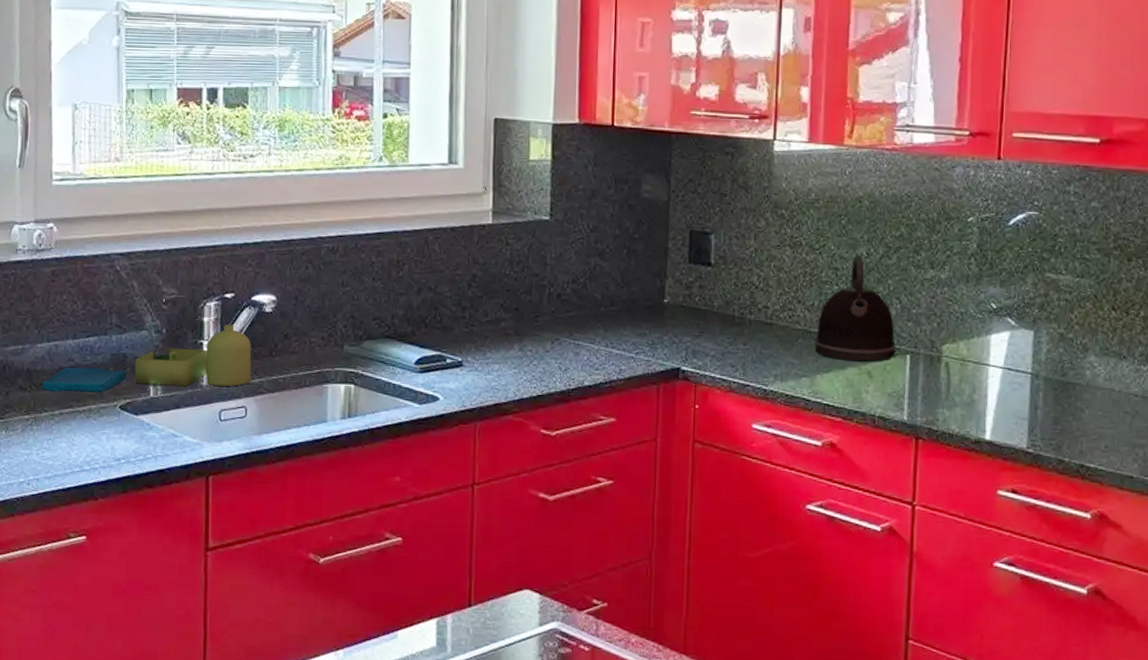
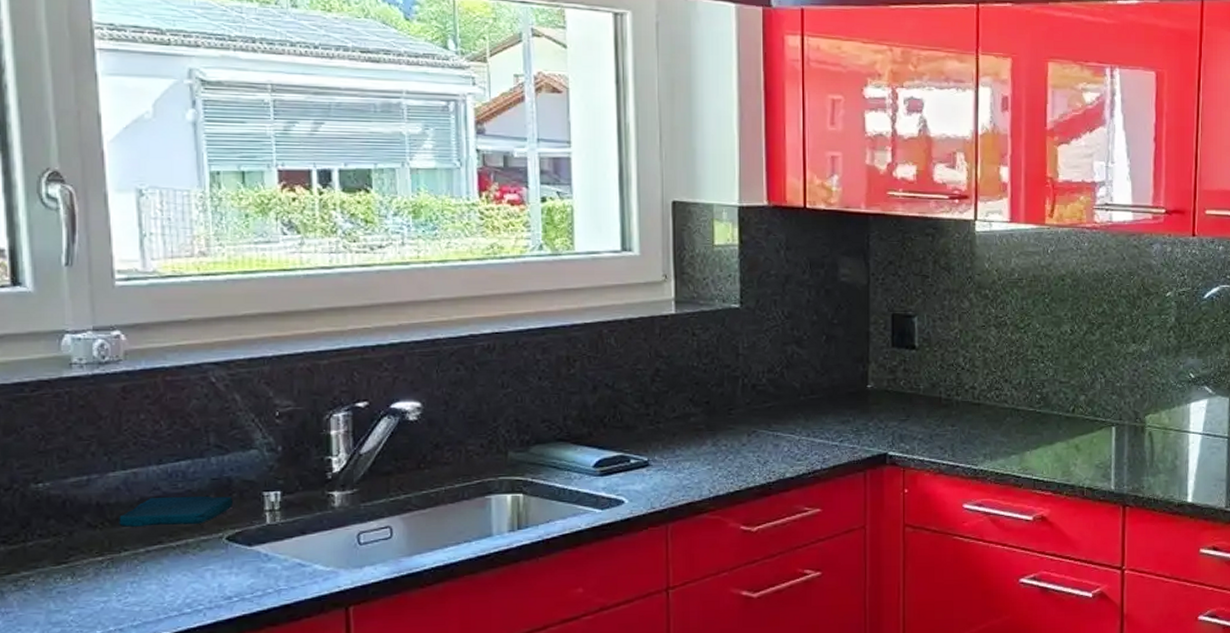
soap dispenser: present [135,324,252,387] -> none [243,437,395,511]
kettle: present [815,255,897,362] -> none [1023,333,1103,436]

